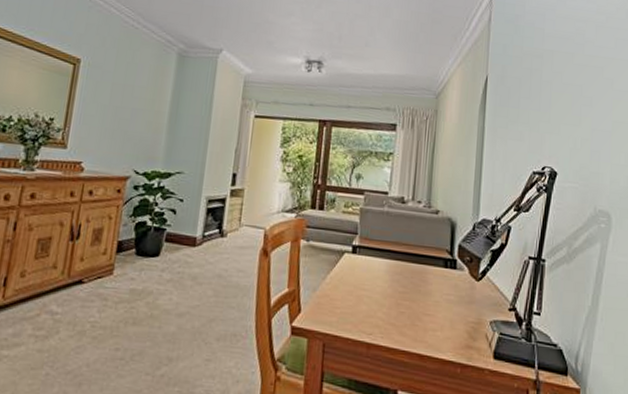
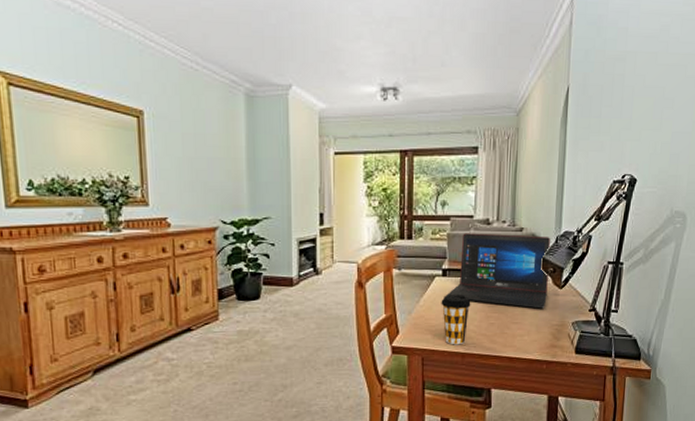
coffee cup: none [348,274,381,334] -> present [441,295,471,345]
laptop: none [355,209,467,302] -> present [446,233,550,309]

